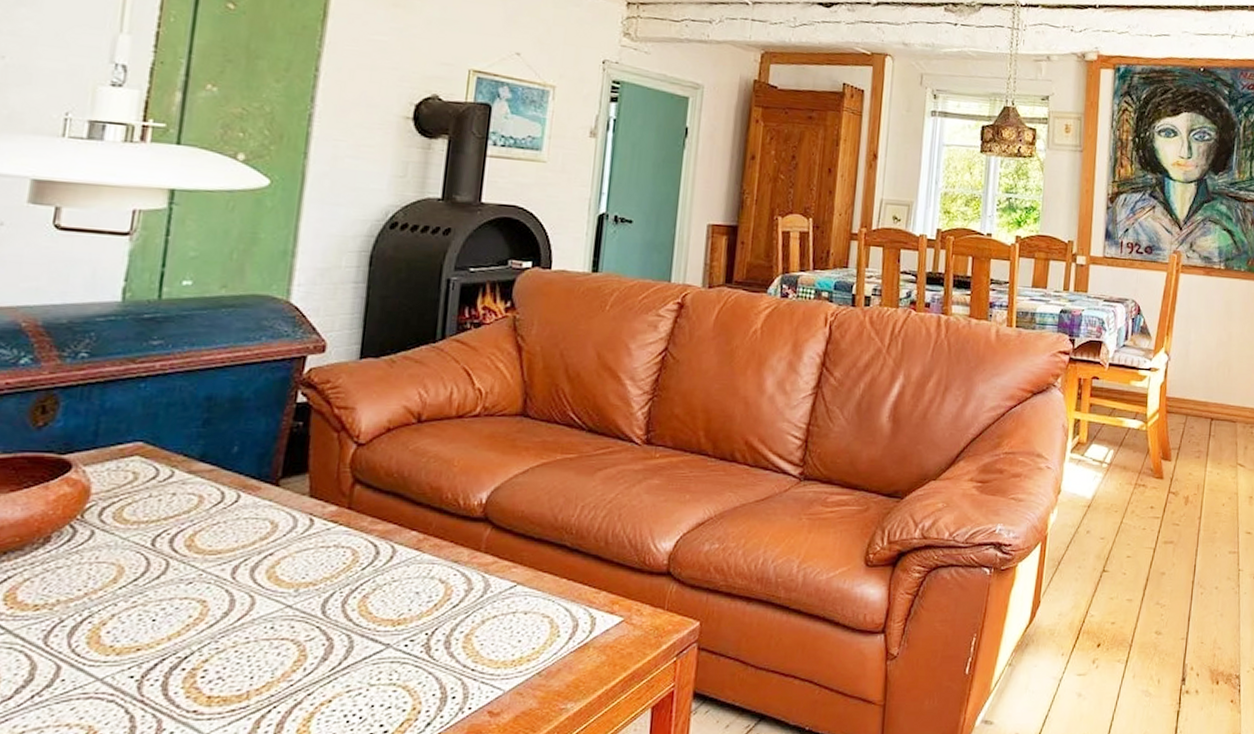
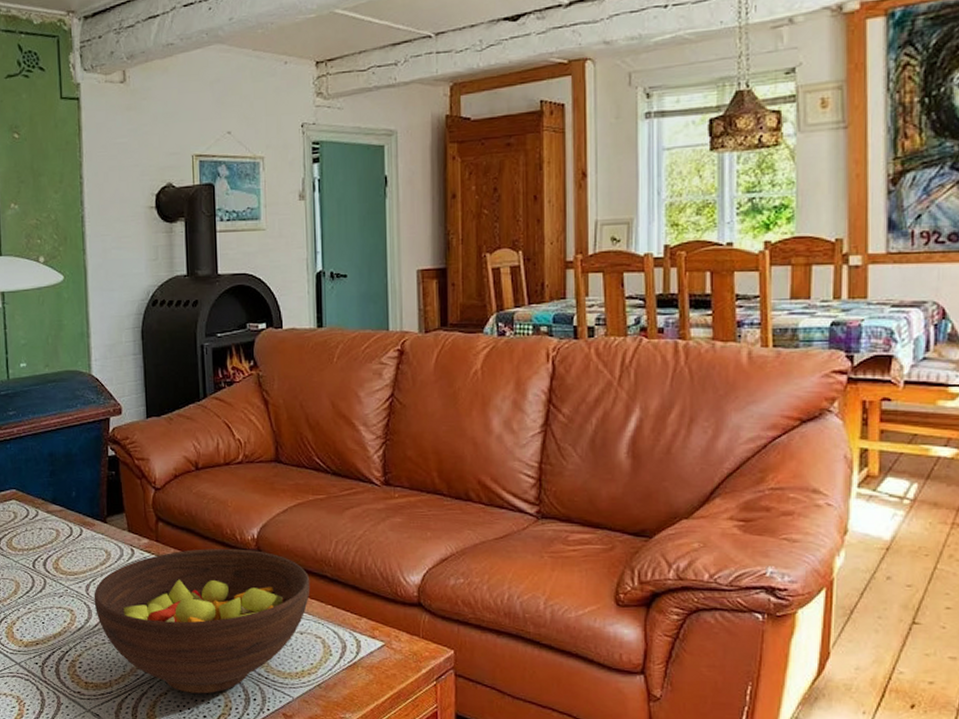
fruit bowl: none [241,515,545,698] -> present [94,548,310,694]

